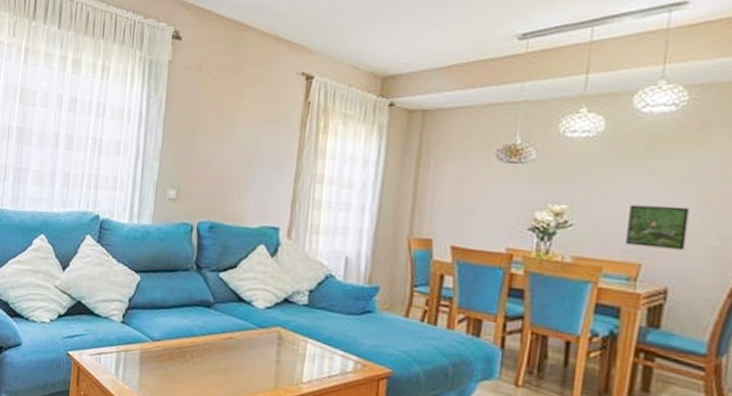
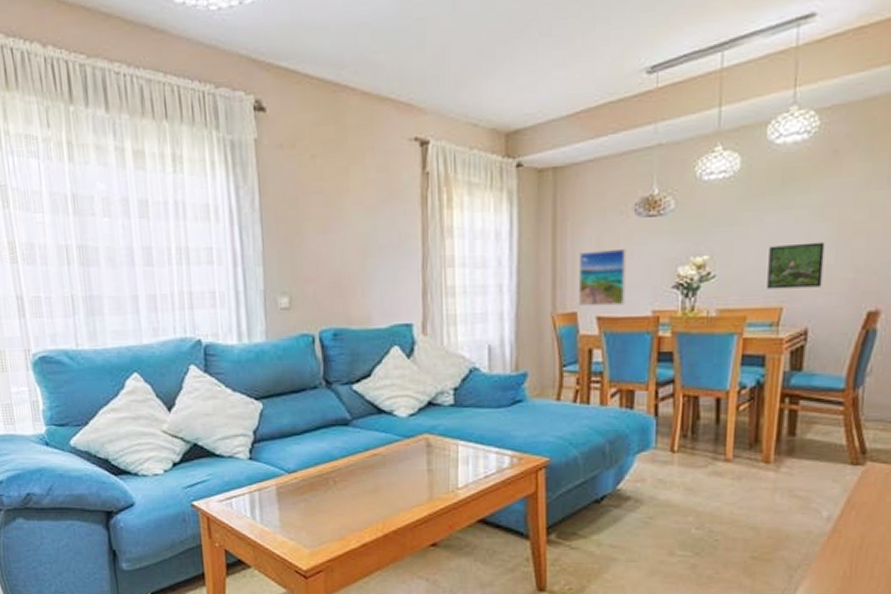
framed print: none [435,186,486,239] -> present [579,248,627,307]

